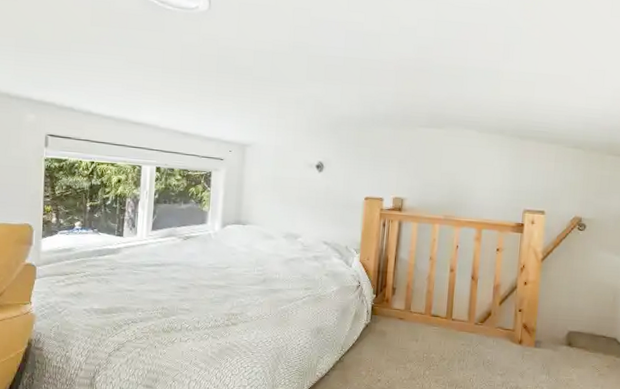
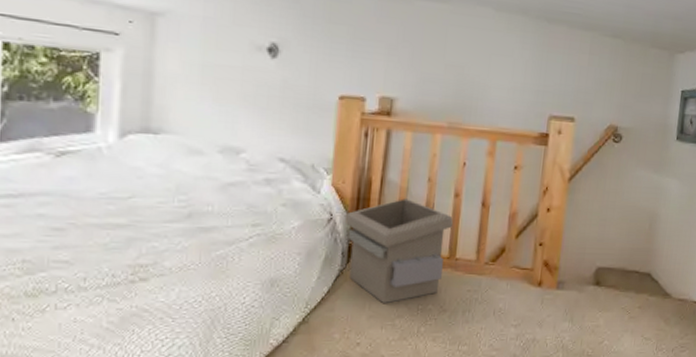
storage basket: none [369,272,449,351] -> present [344,198,453,304]

